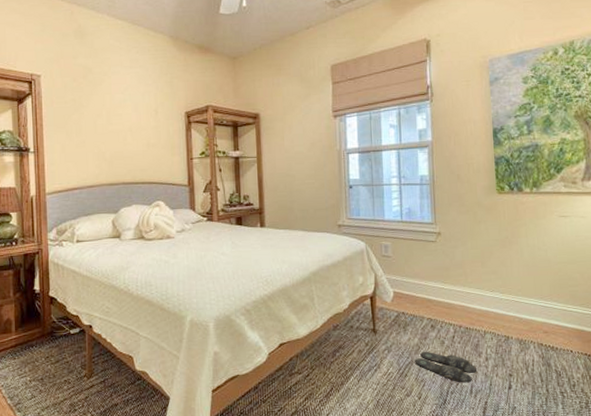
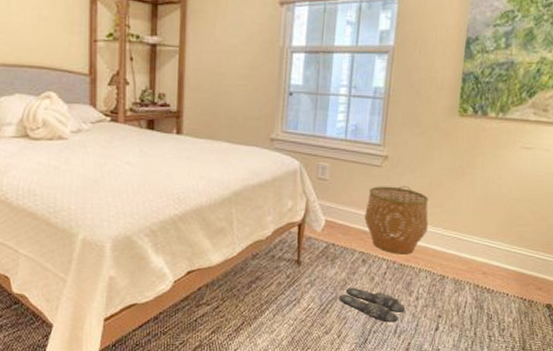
basket: none [427,256,487,319] -> present [364,185,429,255]

